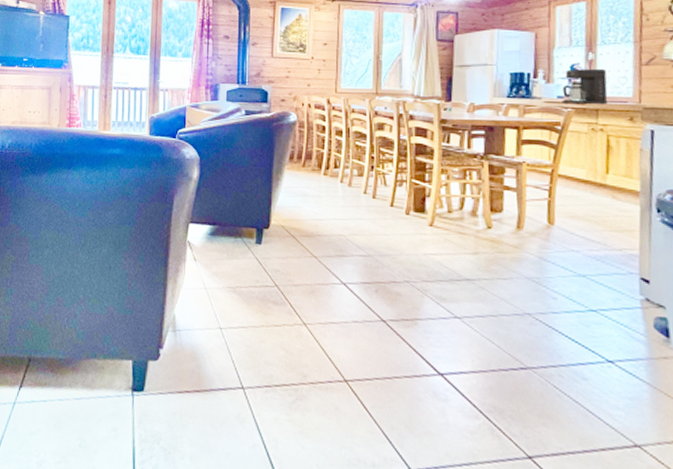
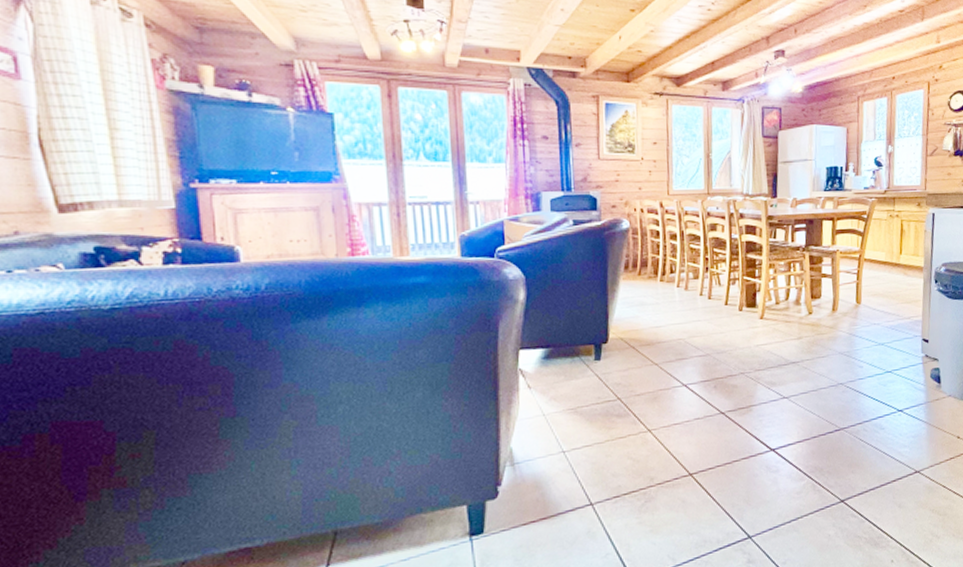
coffee maker: present [562,69,608,105] -> none [868,161,902,195]

